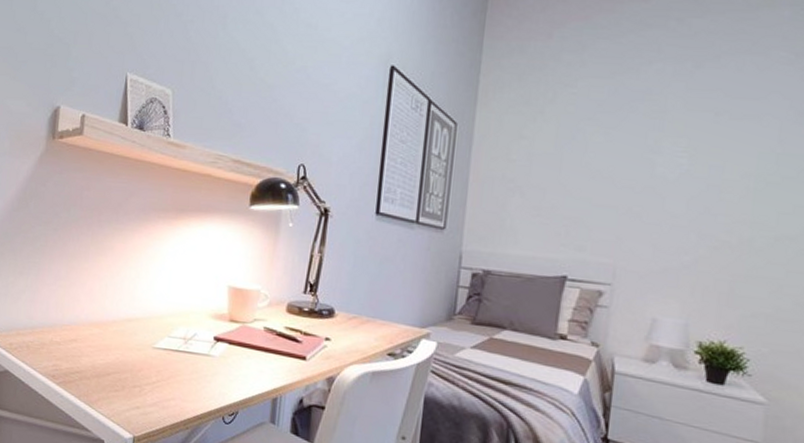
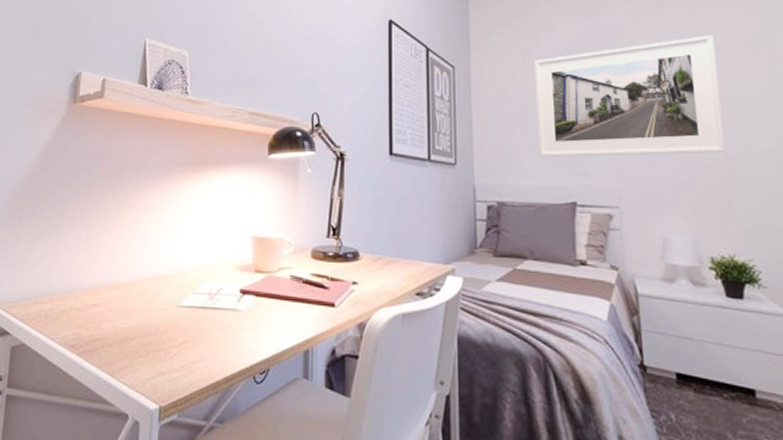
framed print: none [534,103,756,236] -> present [534,35,725,158]

